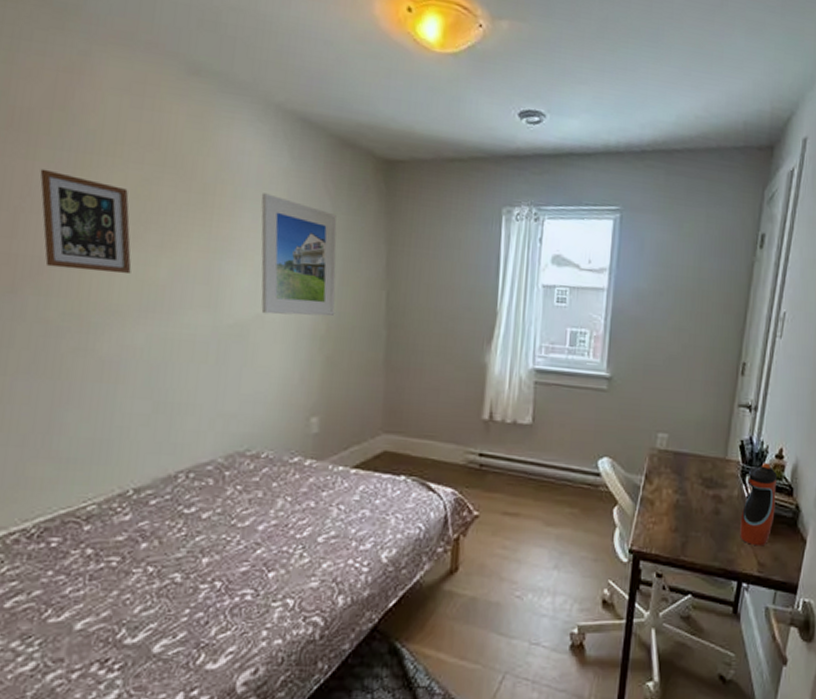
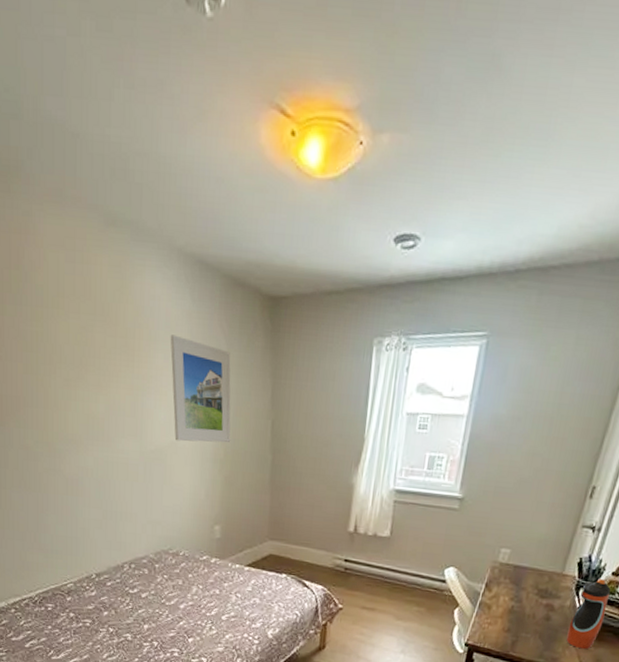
picture frame: present [39,168,132,274] -> none [8,322,79,410]

